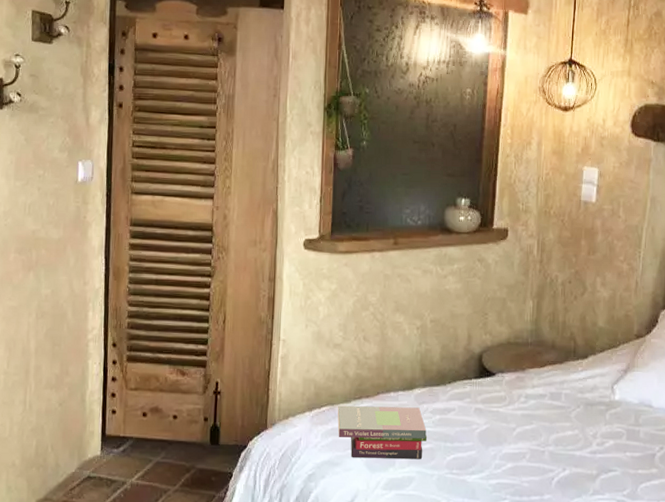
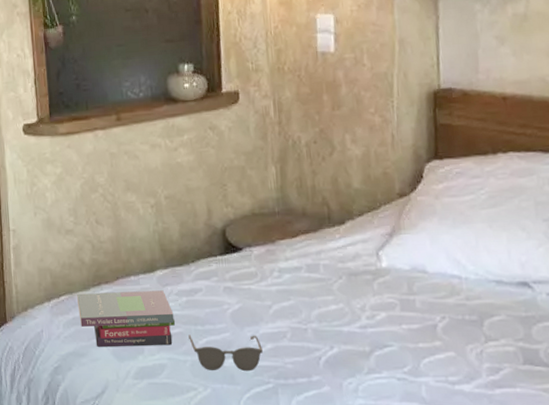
sunglasses: none [438,450,504,488] -> present [188,335,264,372]

